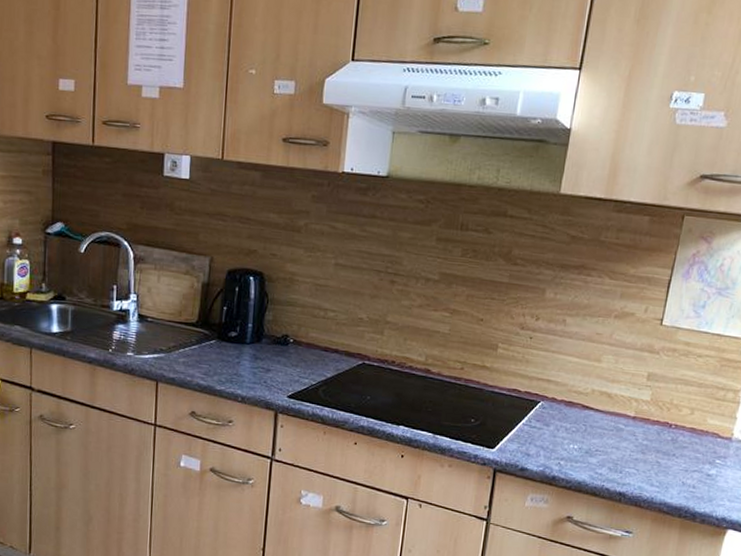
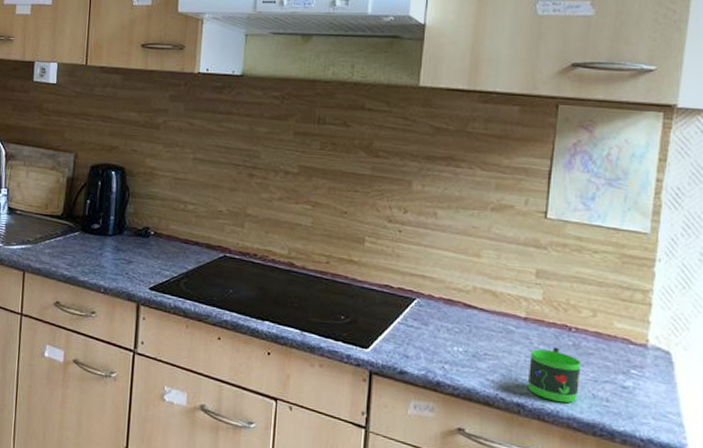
mug: none [630,442,677,490] -> present [528,347,582,403]

